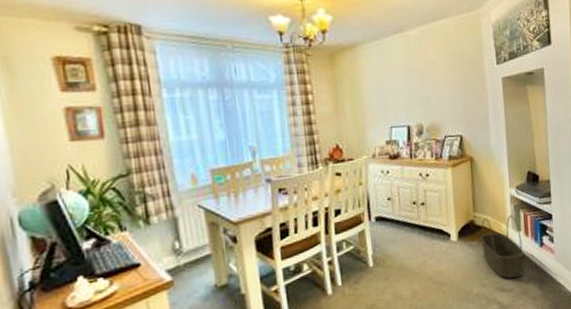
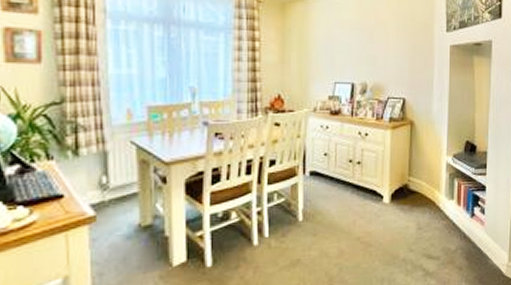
basket: present [481,215,525,279] -> none [413,183,455,247]

